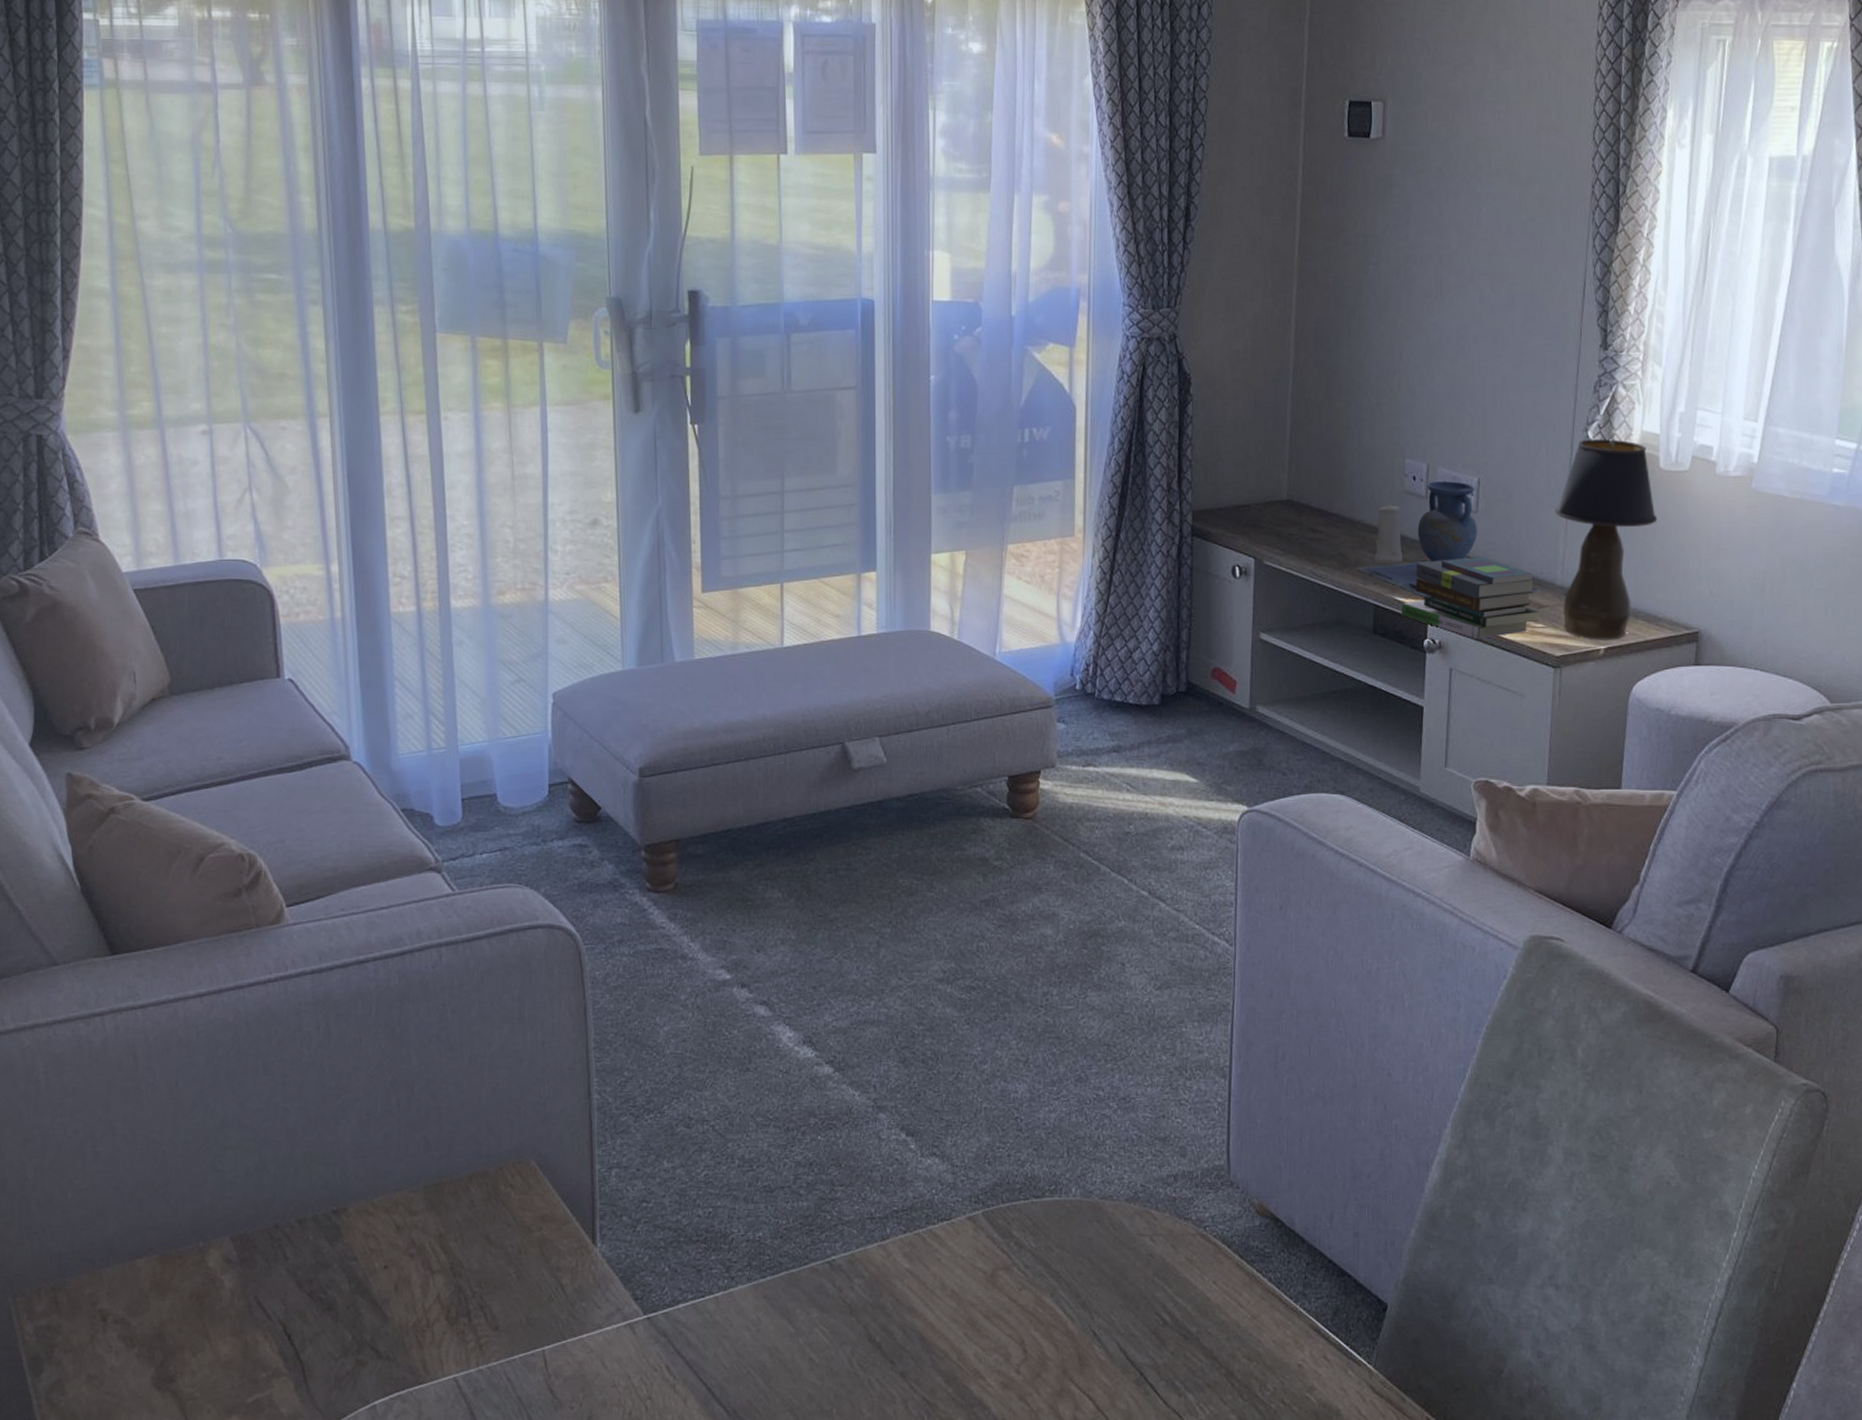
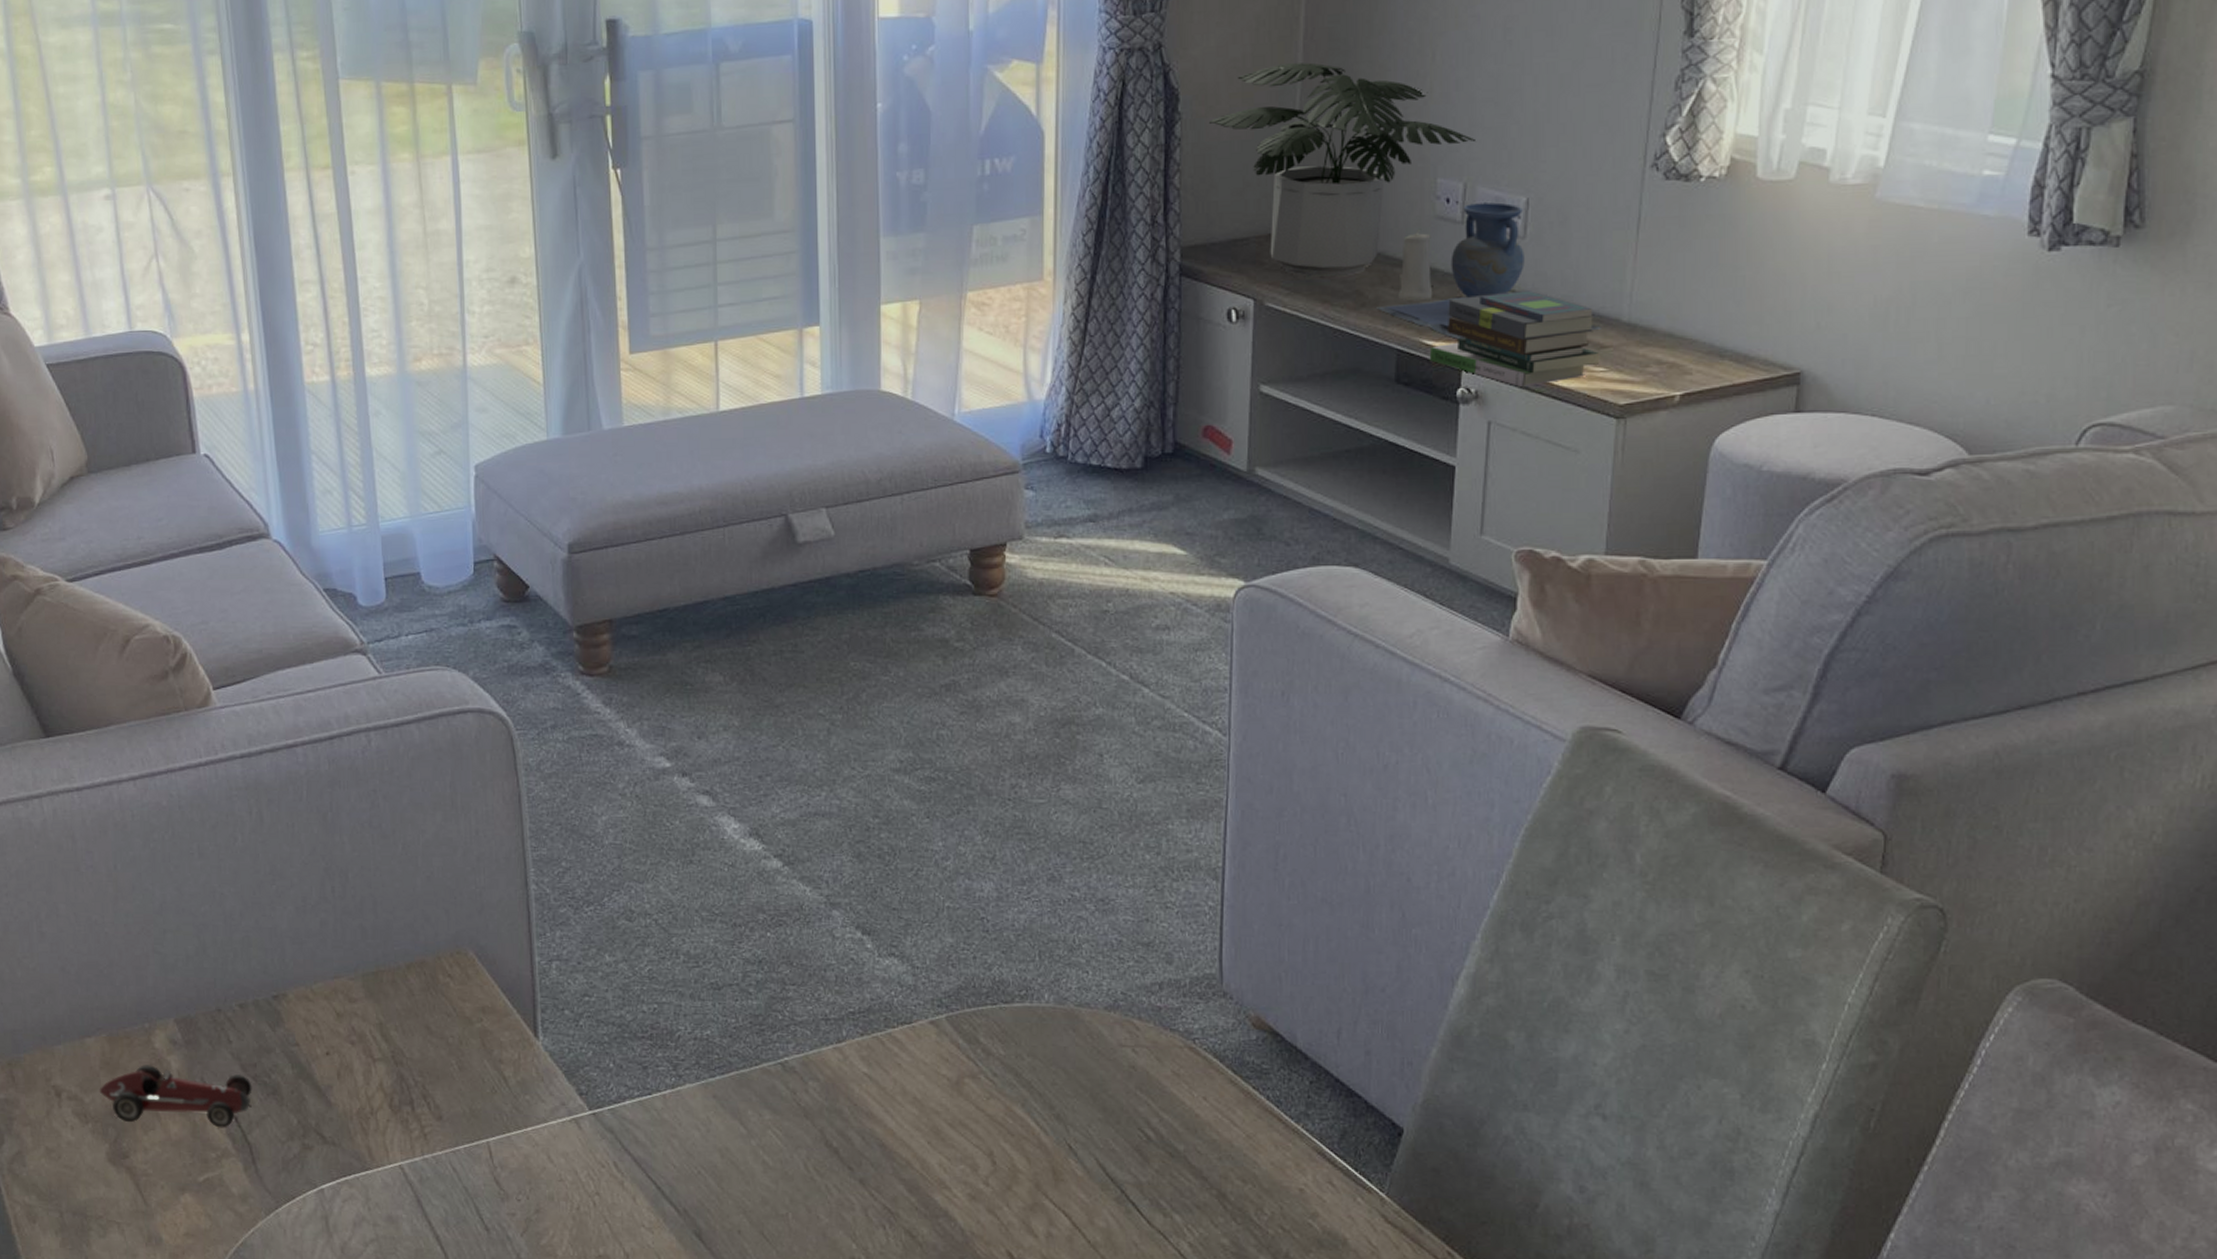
toy car: none [147,1285,307,1347] -> present [99,1065,253,1128]
potted plant: none [1215,357,1436,541] -> present [1208,62,1475,277]
table lamp: present [1554,439,1658,639] -> none [1621,145,1752,384]

